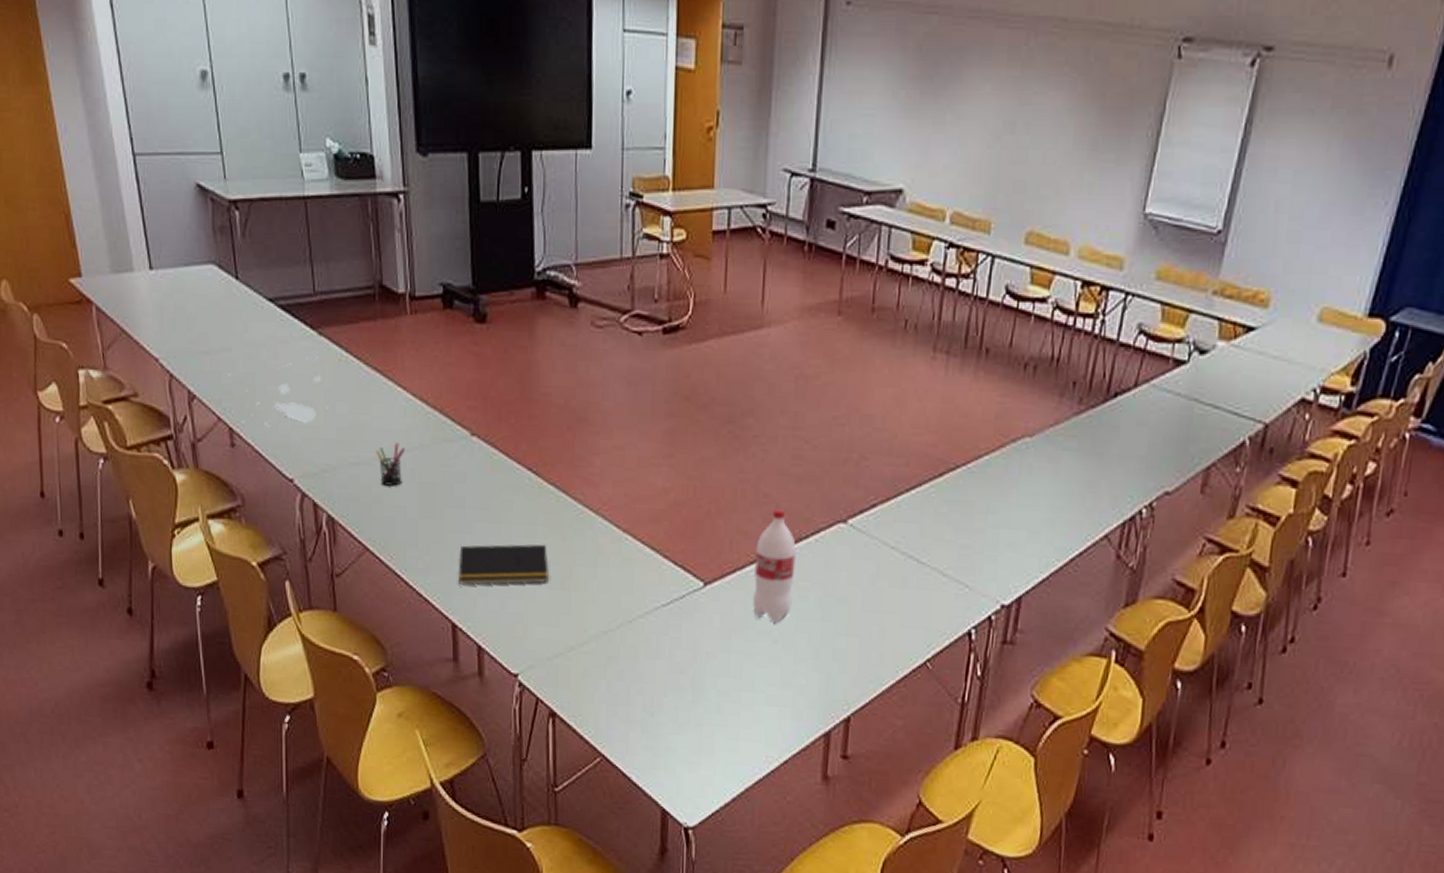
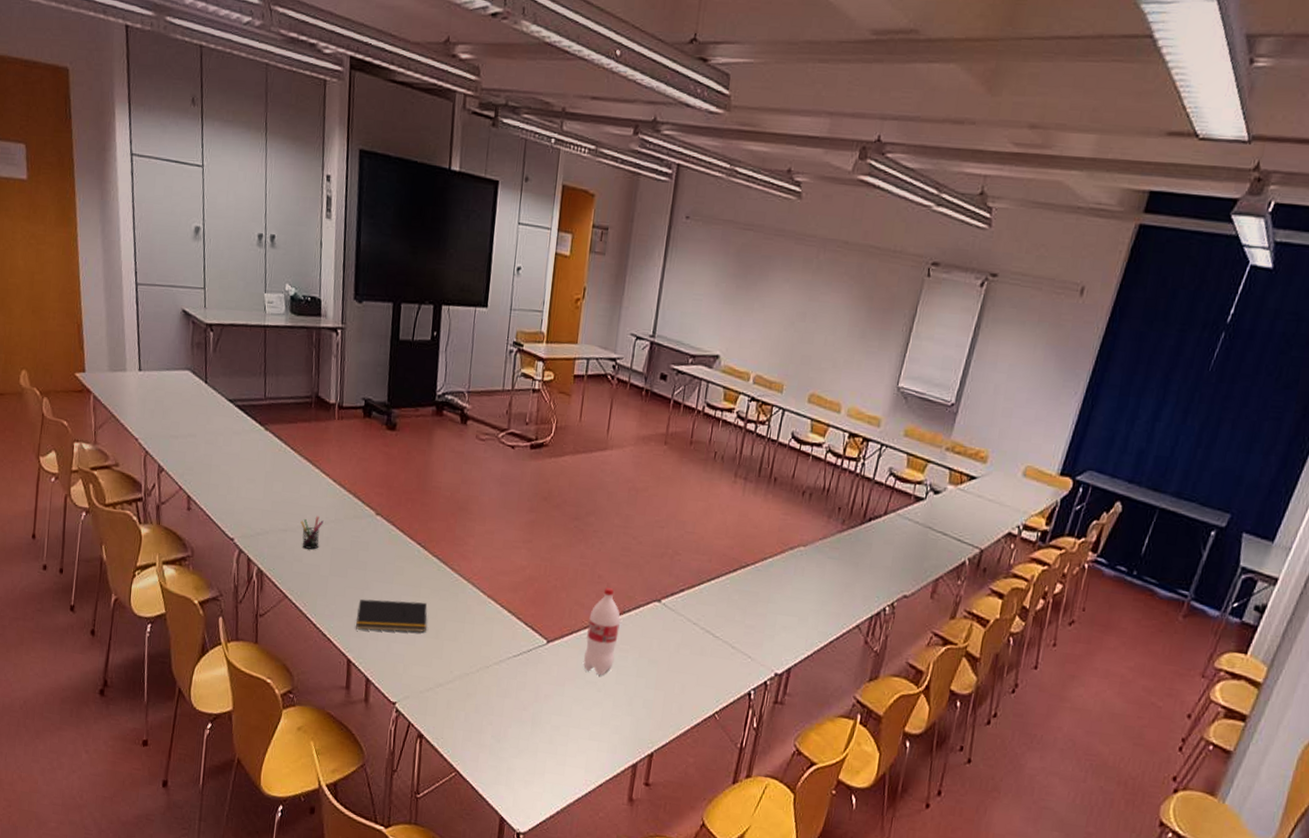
paper sheet: present [228,356,329,428] -> none [191,446,268,498]

